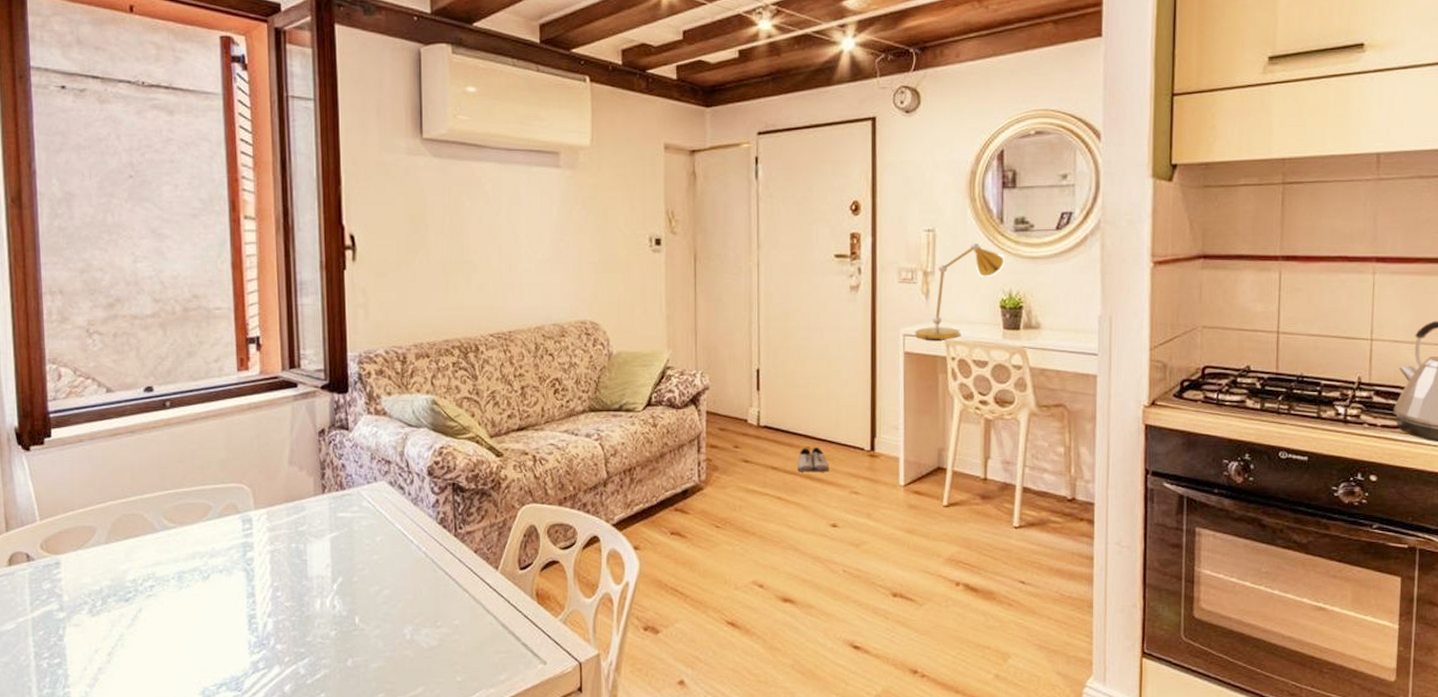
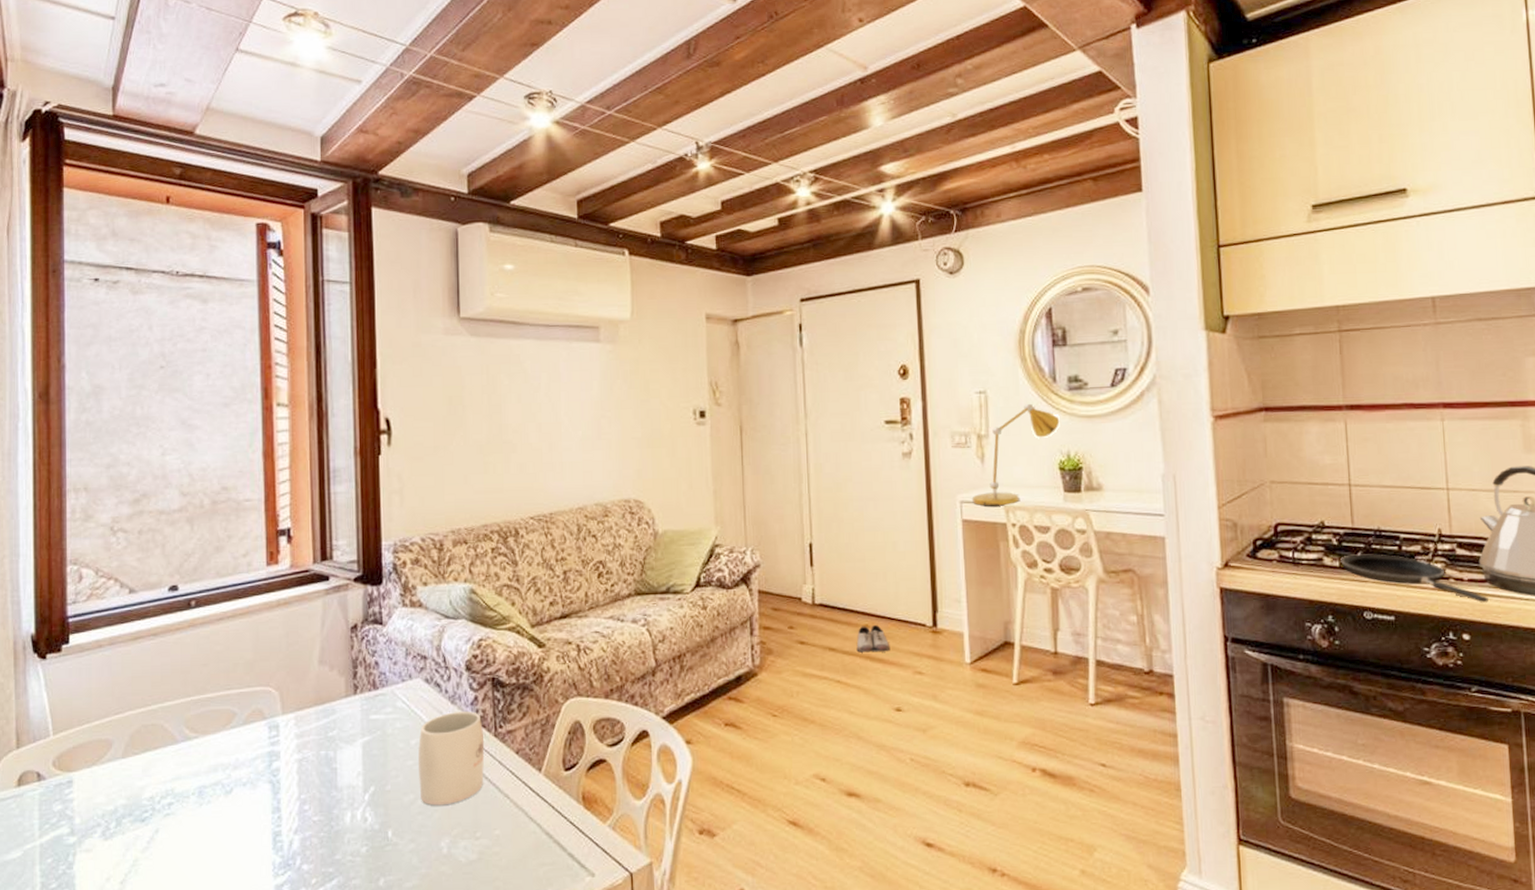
mug: none [382,513,445,597] -> present [417,711,485,806]
frying pan: none [1262,398,1398,447] -> present [1340,554,1489,603]

